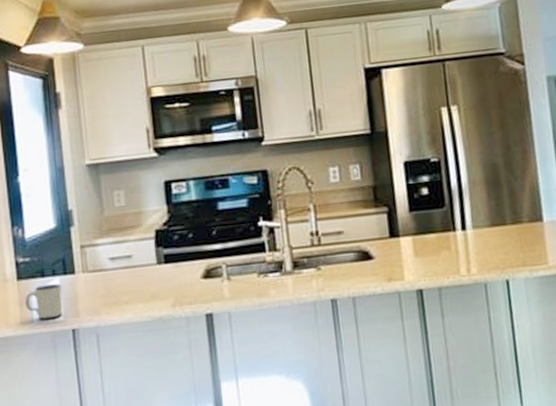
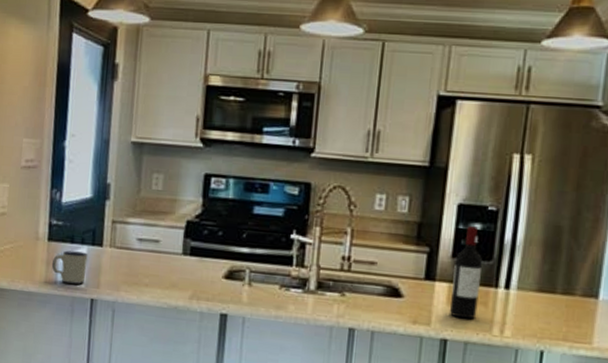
wine bottle: none [412,179,443,267] -> present [449,226,482,319]

